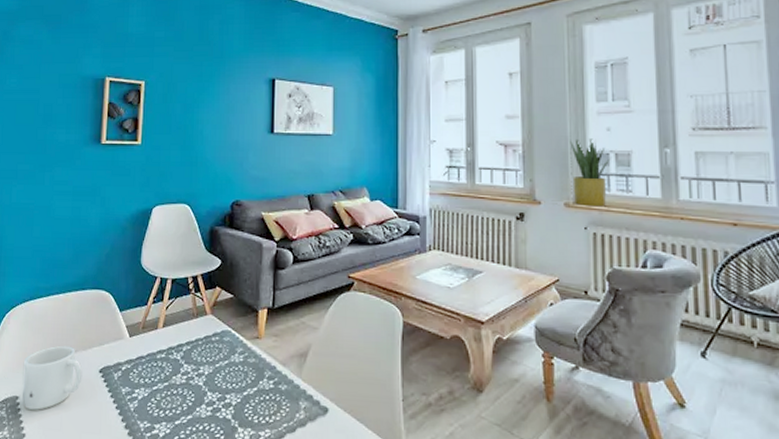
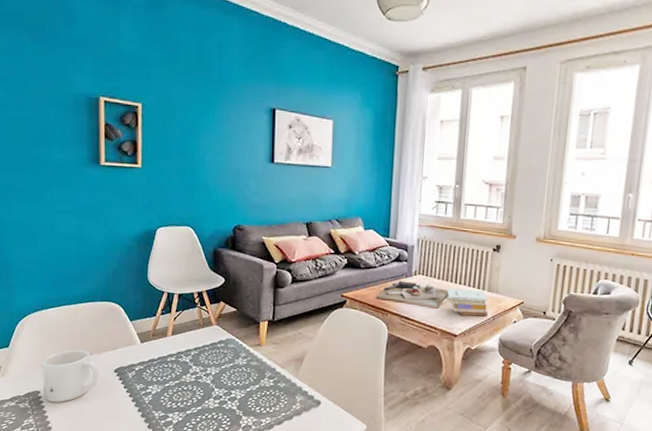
decorative tray: none [386,257,469,290] -> present [375,281,448,309]
books: none [468,265,518,299] -> present [447,288,488,317]
planter: present [570,138,611,207] -> none [544,182,581,243]

